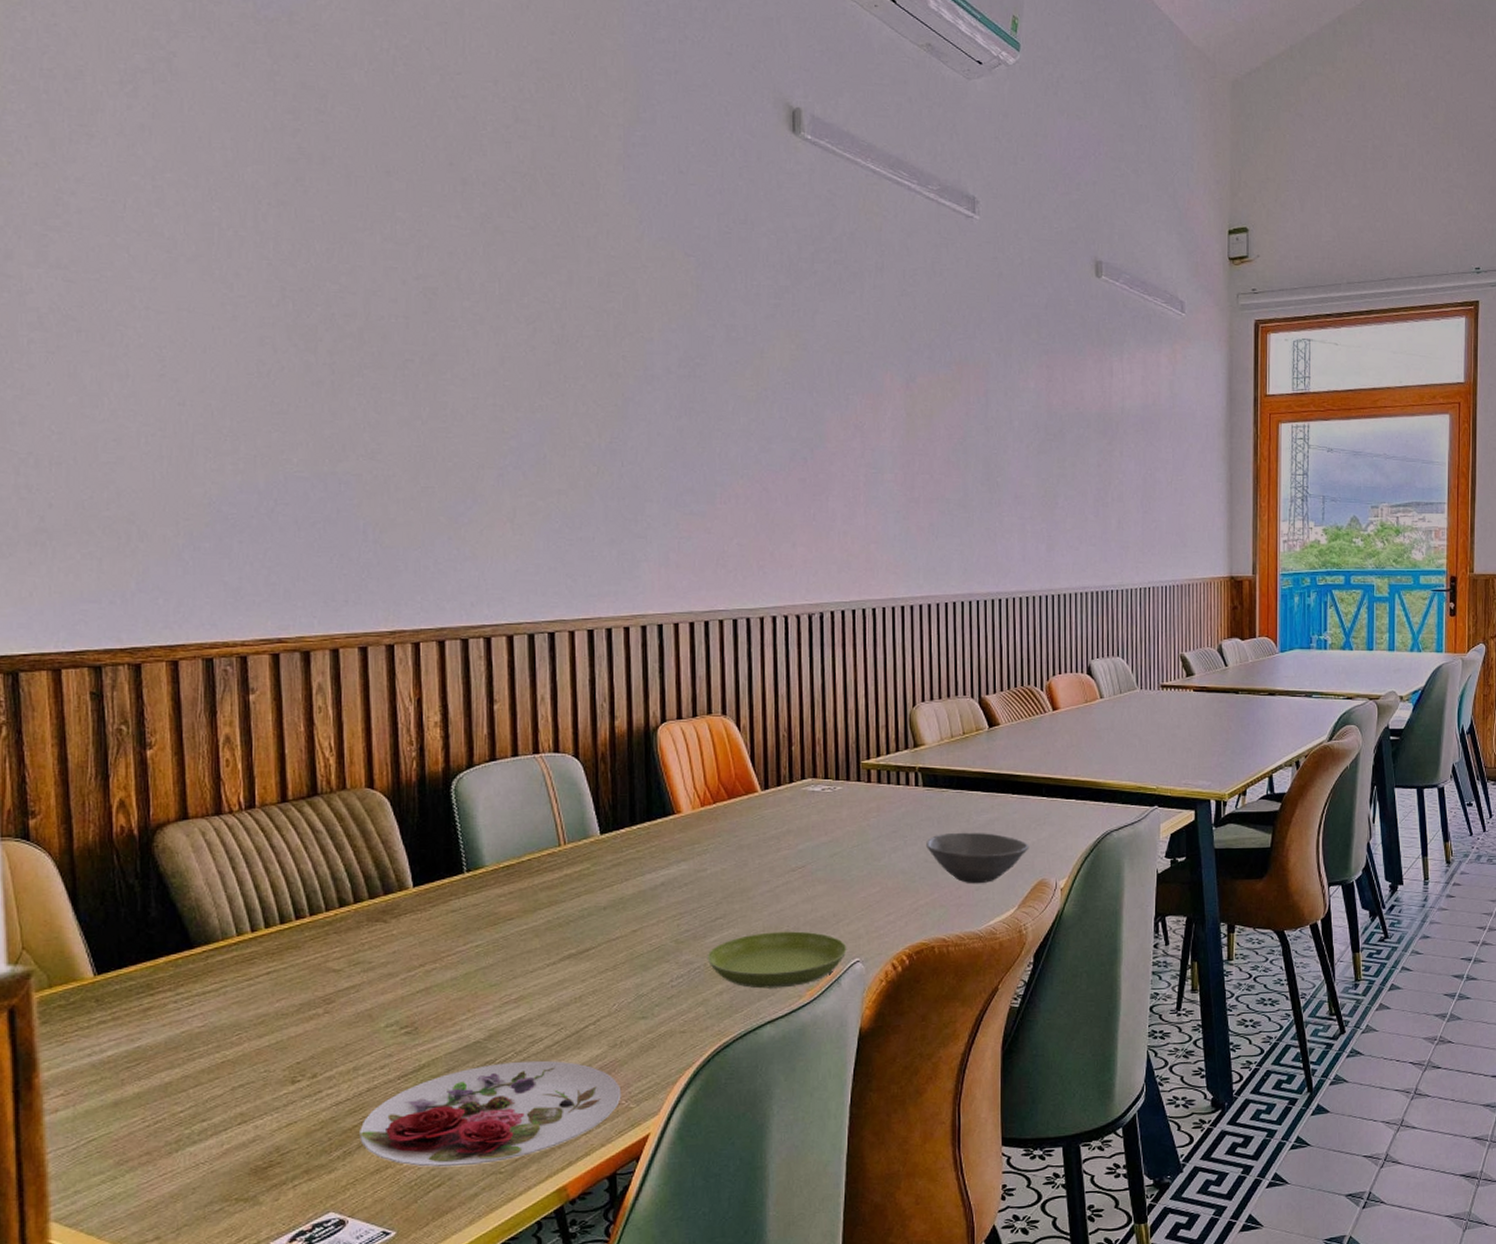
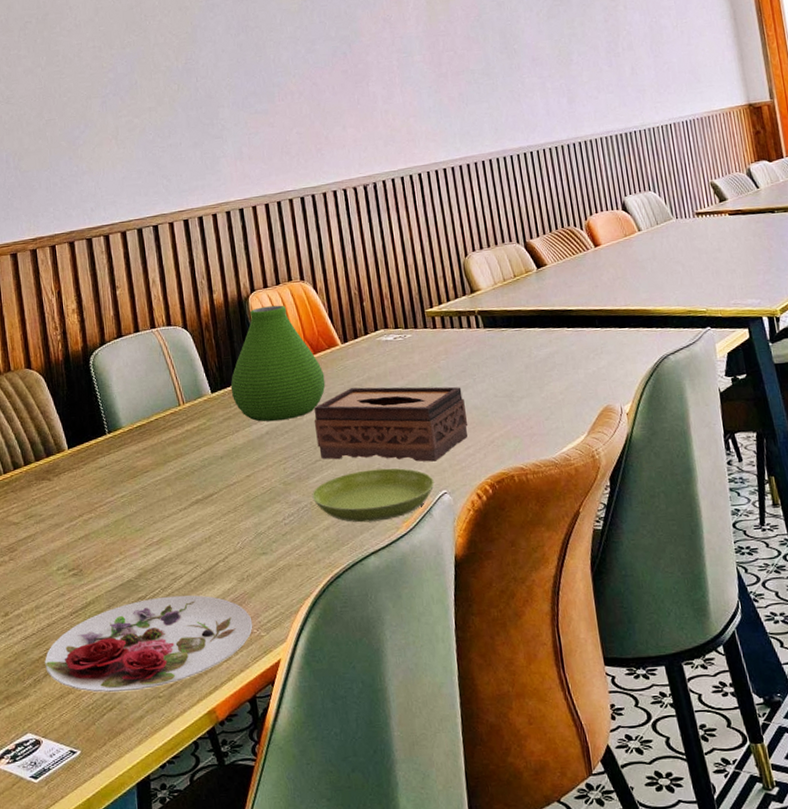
vase: none [624,740,737,872] -> present [230,305,326,422]
tissue box: none [719,839,893,927] -> present [314,386,468,462]
bowl: present [925,832,1029,884] -> none [493,365,591,415]

